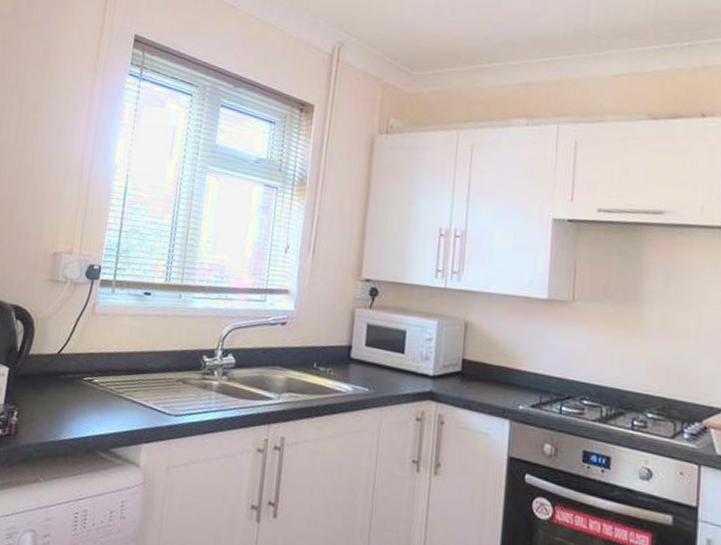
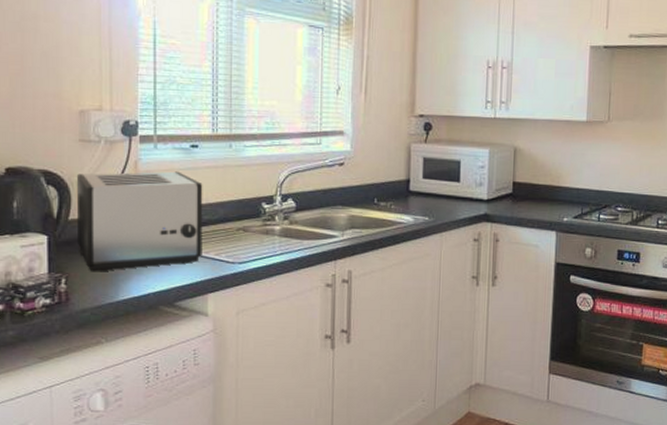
toaster: none [33,311,151,410] -> present [76,171,203,272]

